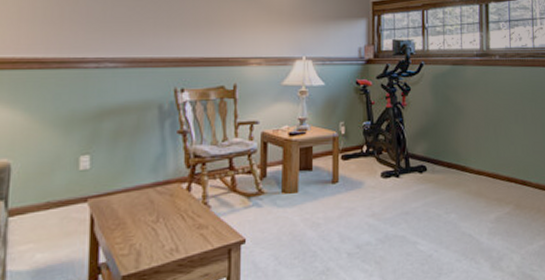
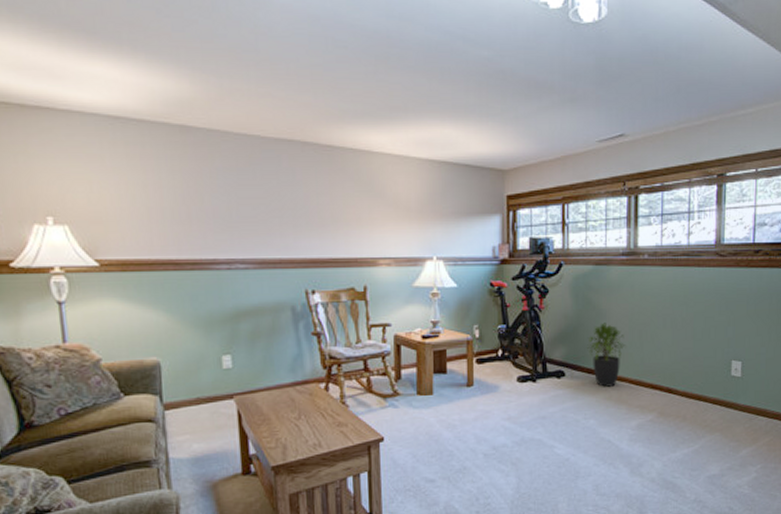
potted plant: none [447,118,482,181] -> present [587,322,626,387]

